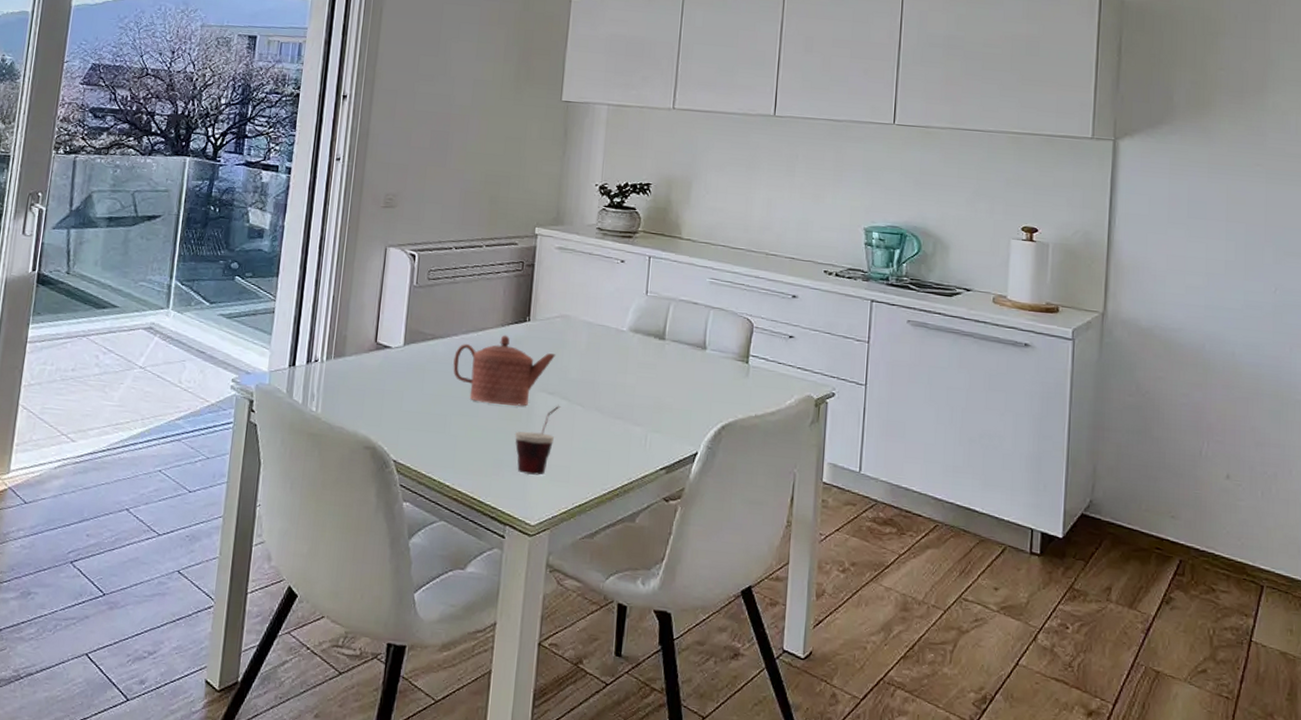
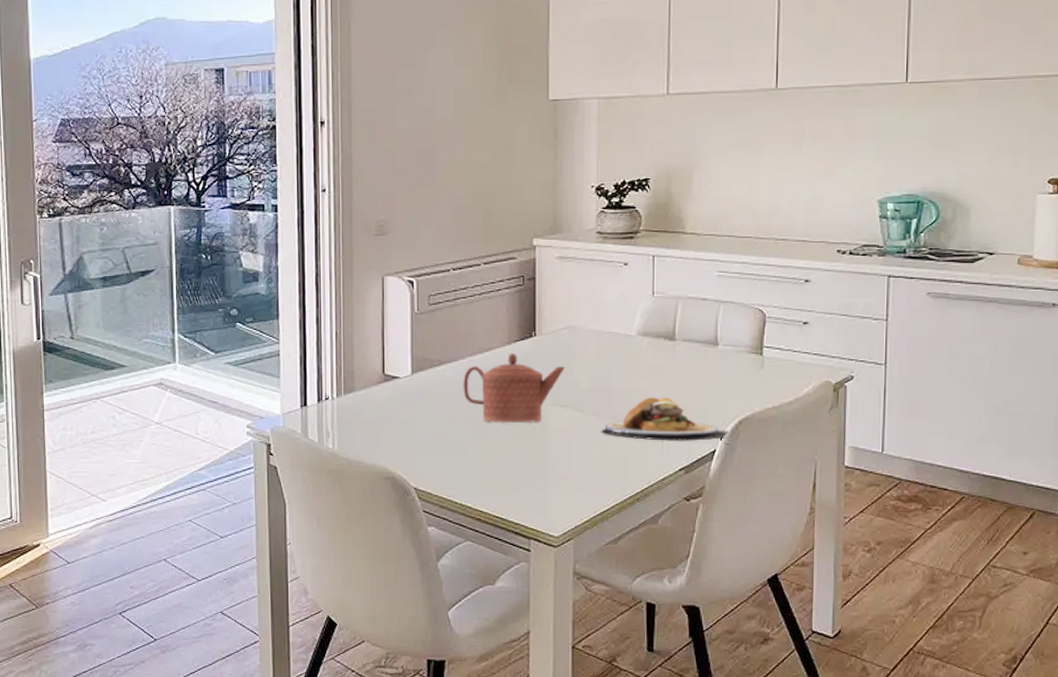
cup: present [515,405,560,476] -> none [532,417,574,489]
plate: none [586,393,712,443] -> present [602,397,729,441]

